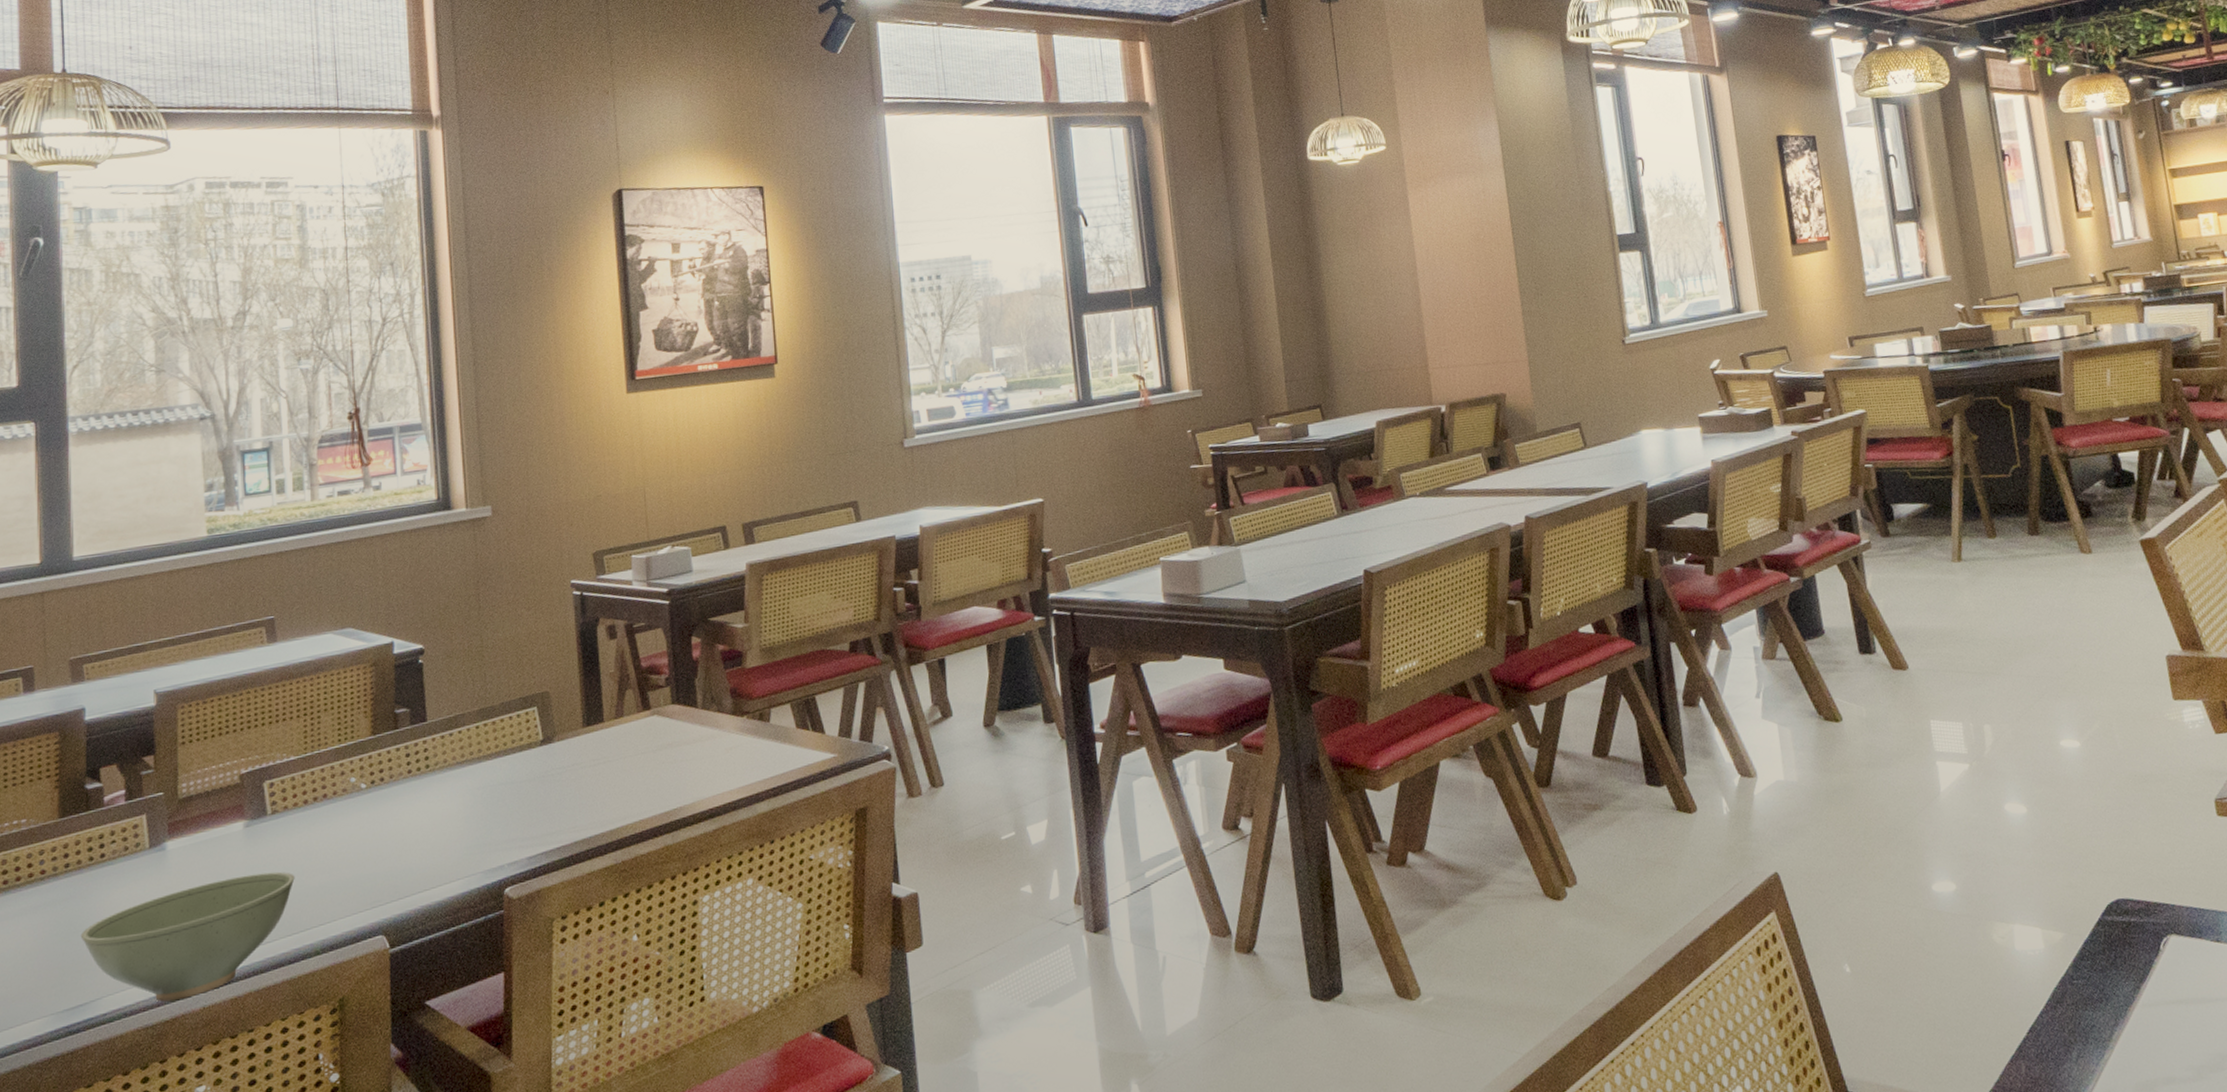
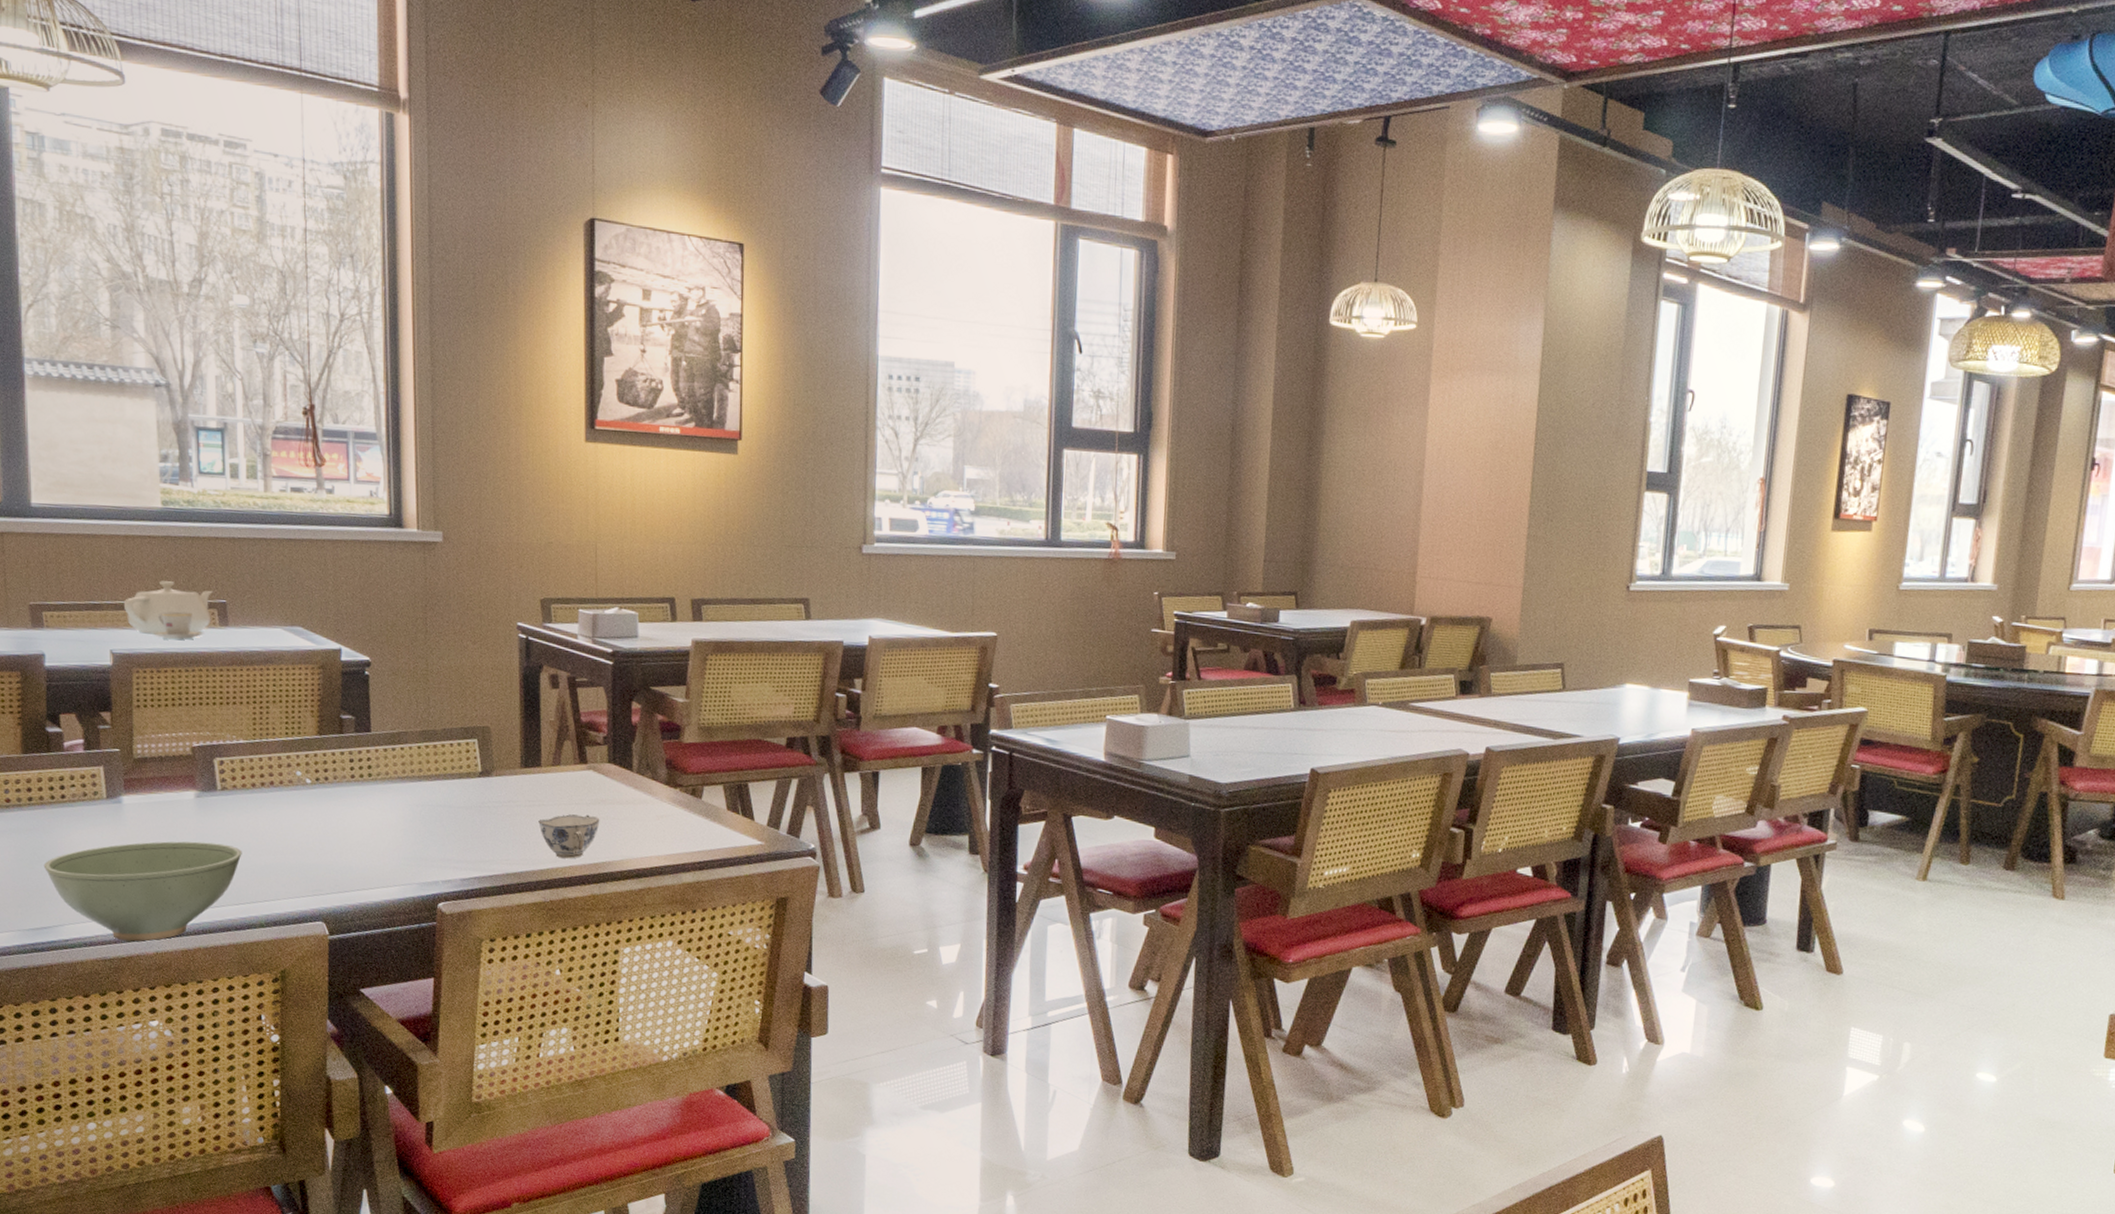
teapot: none [168,608,261,667] -> present [123,581,214,634]
teacup: none [198,635,251,668] -> present [152,611,204,640]
teacup: none [605,762,668,814] -> present [538,814,600,859]

